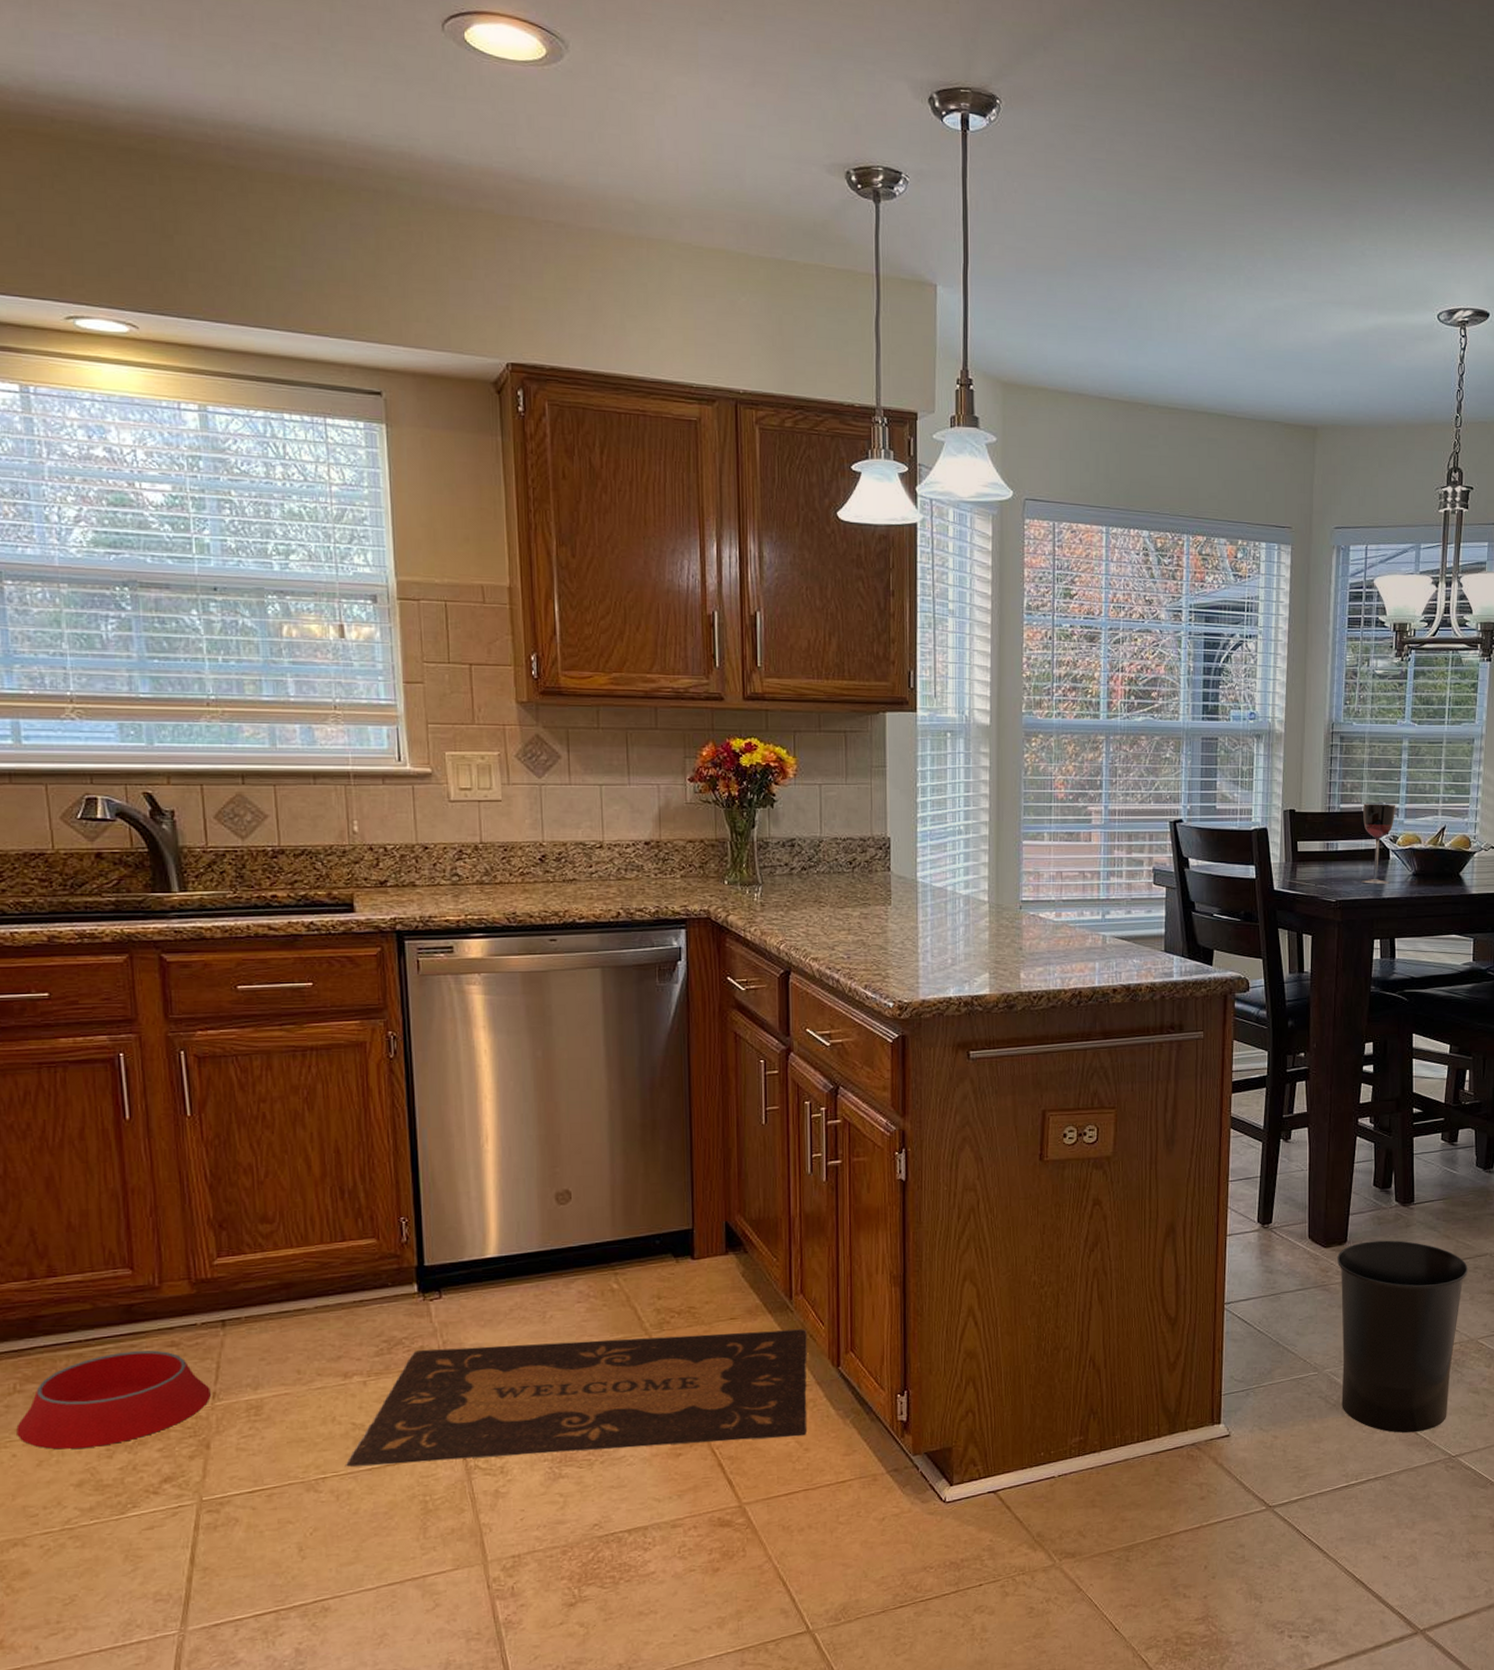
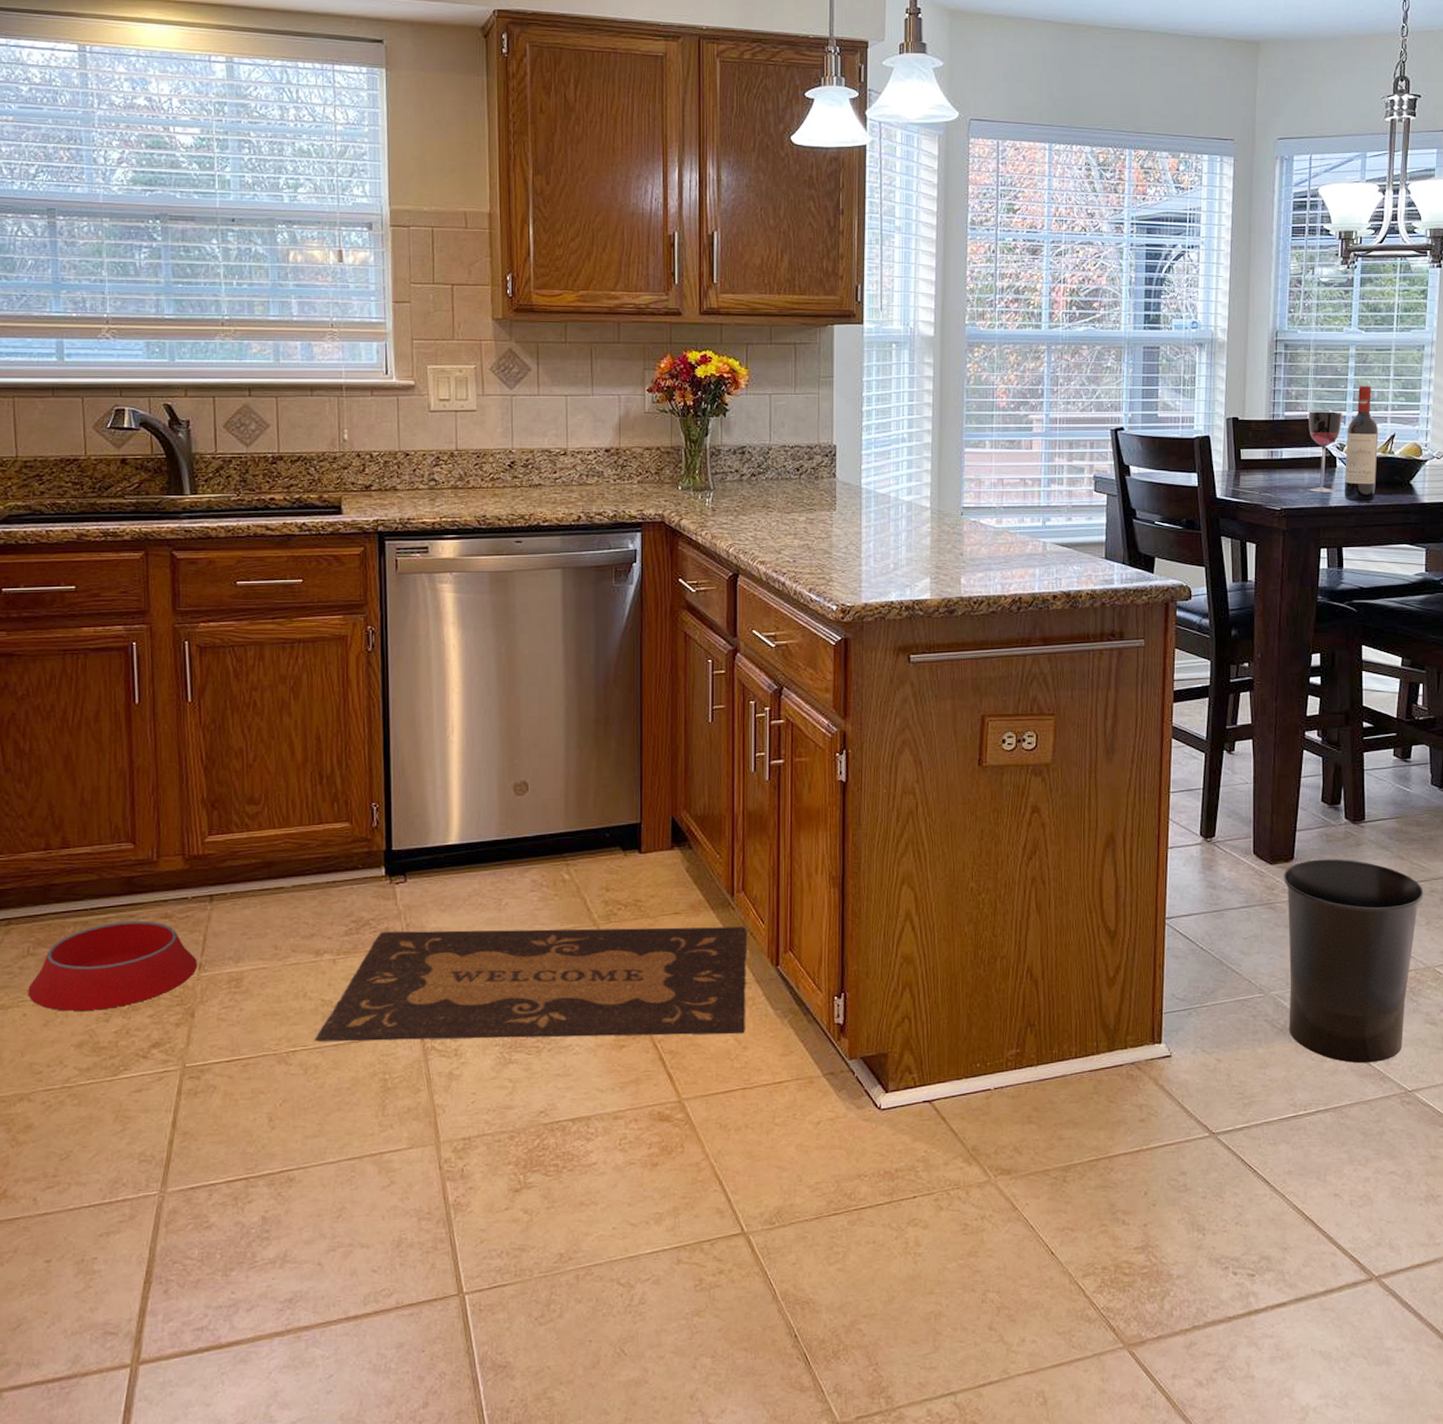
wine bottle: none [1396,778,1430,893] -> present [1344,386,1379,502]

